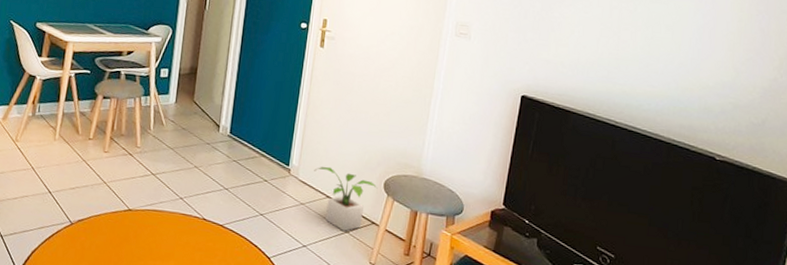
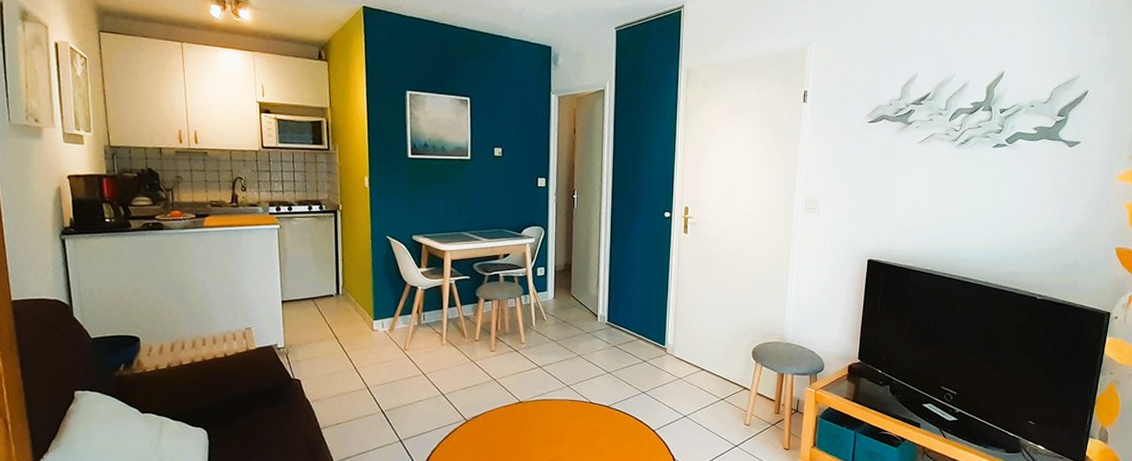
potted plant: present [314,166,378,231] -> none [688,342,747,398]

